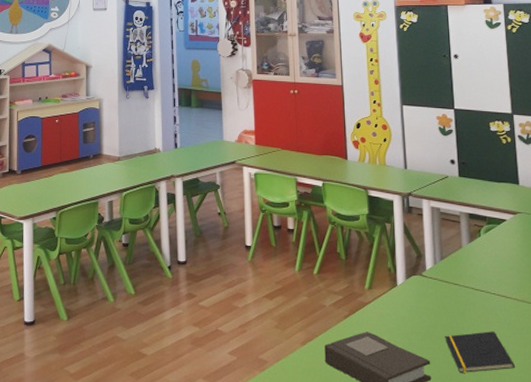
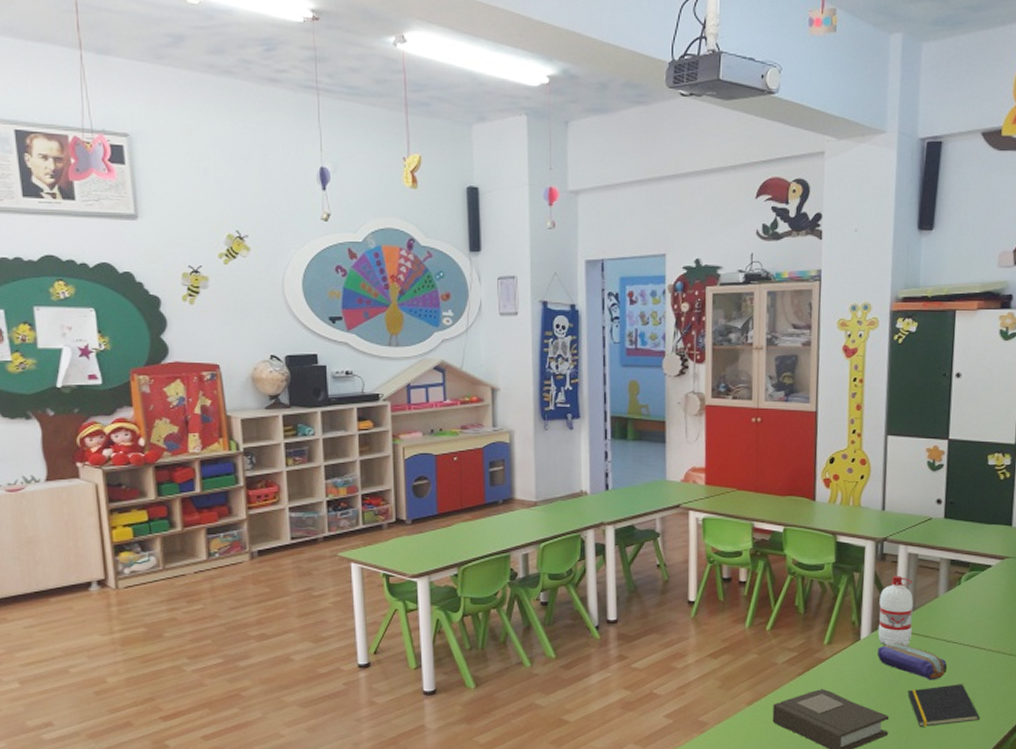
water bottle: none [410,227,443,293] -> present [878,575,913,646]
pencil case: none [414,289,479,327] -> present [878,643,948,680]

